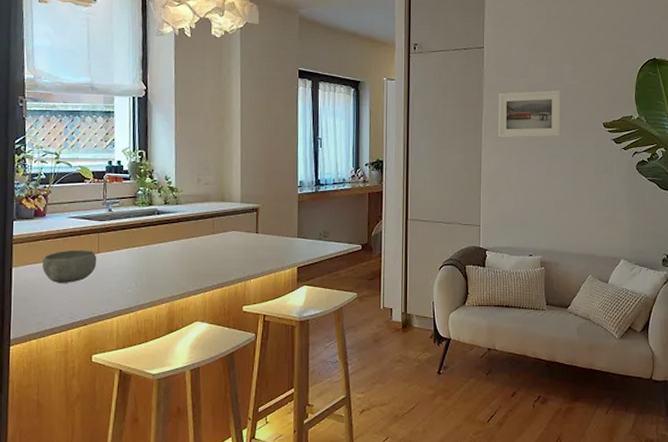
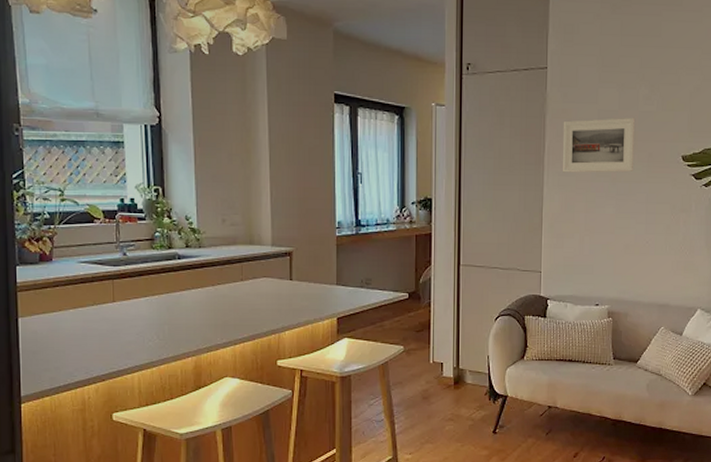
bowl: present [42,249,97,283] -> none [51,298,113,335]

